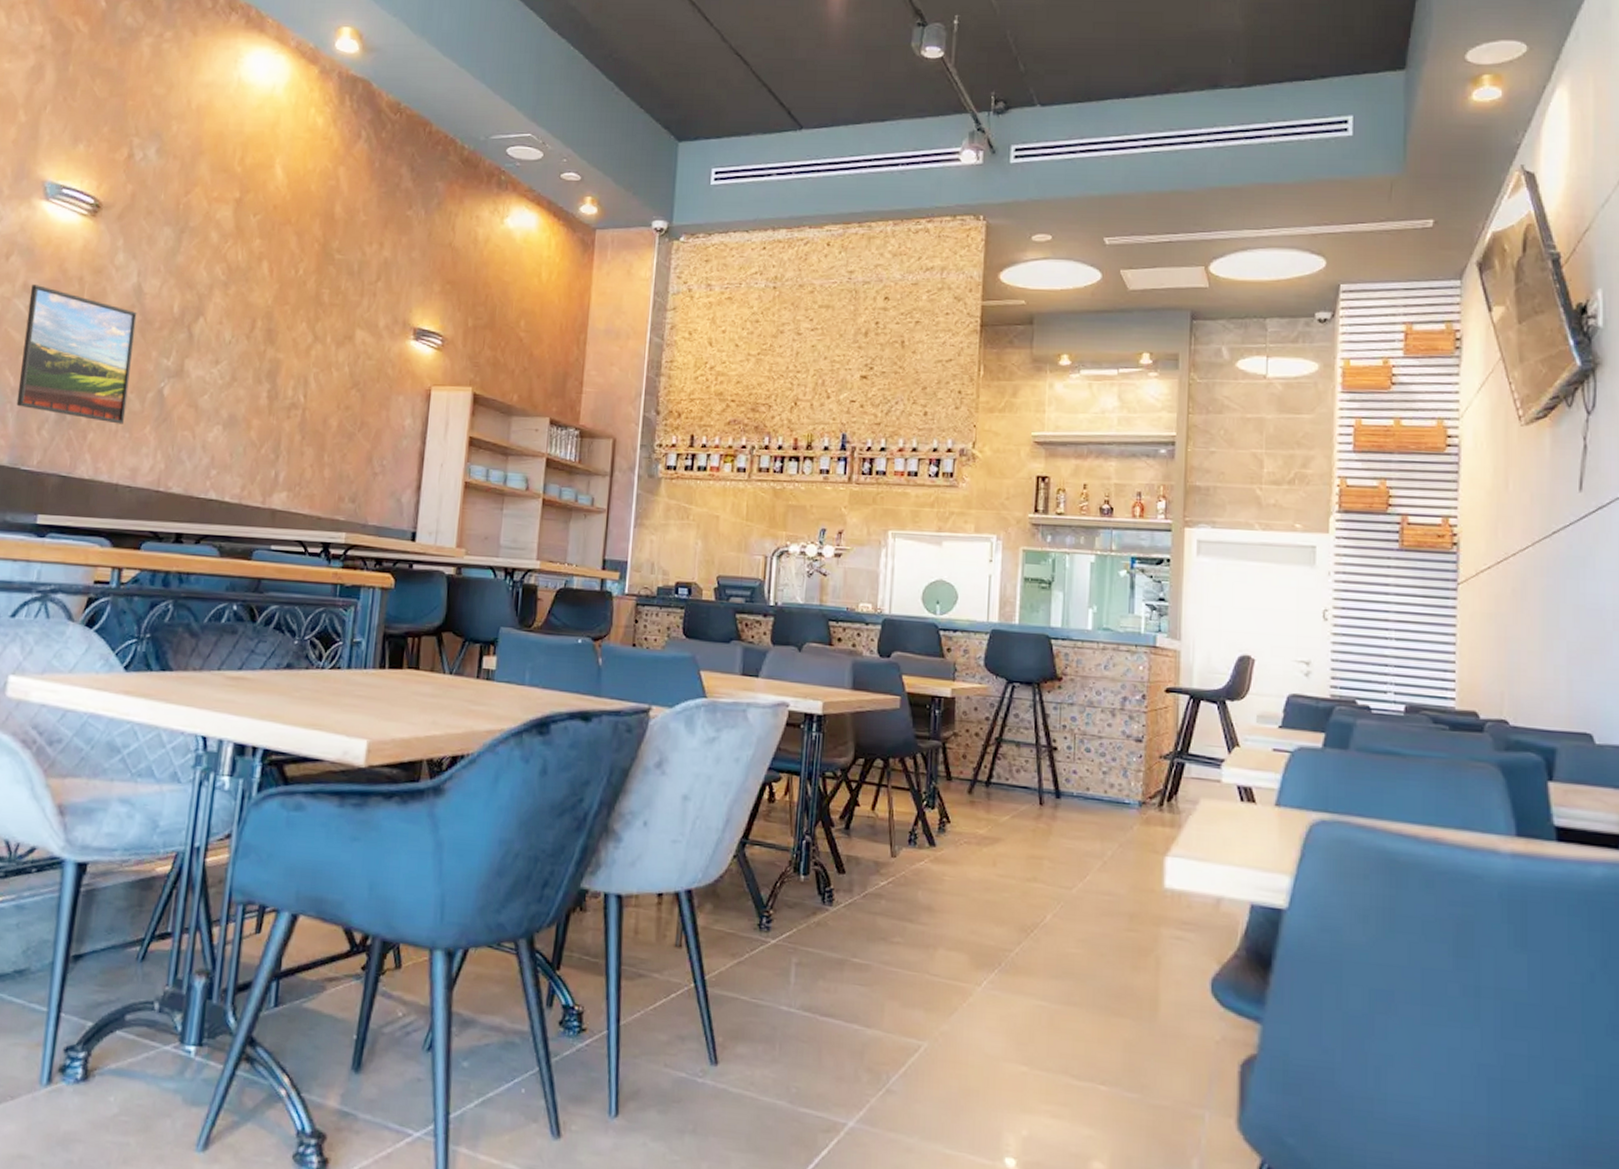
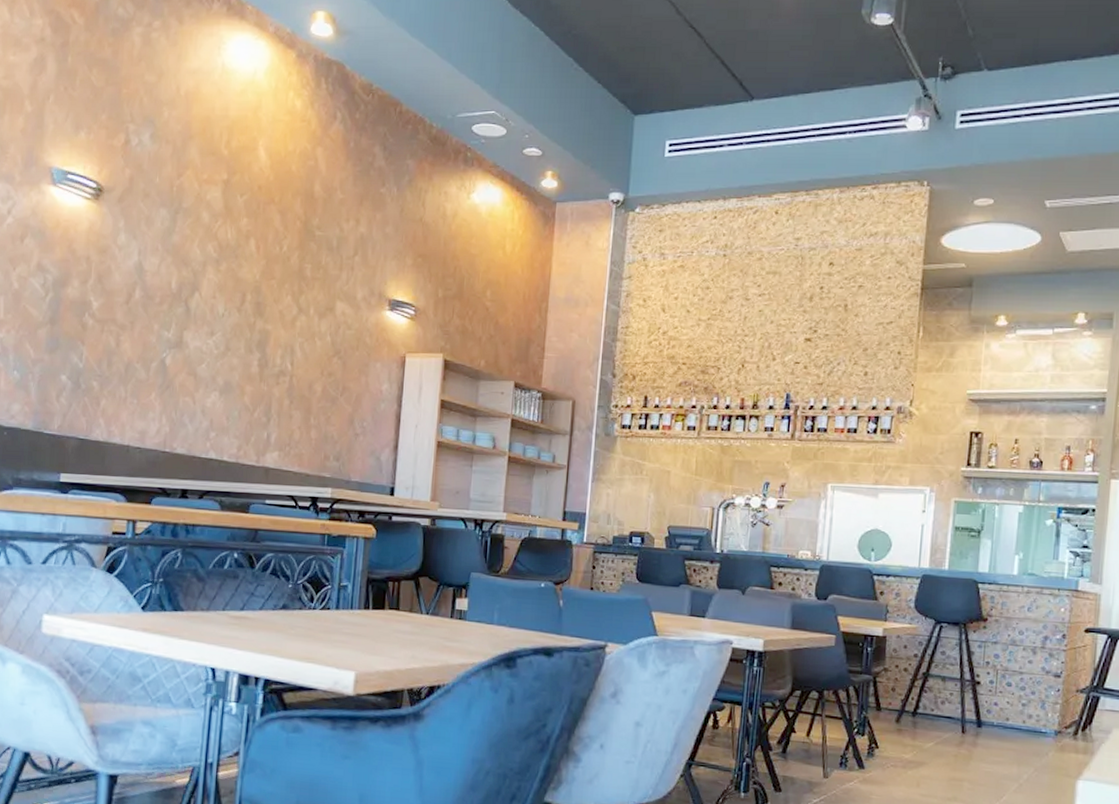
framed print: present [16,284,137,424] -> none [37,263,139,392]

